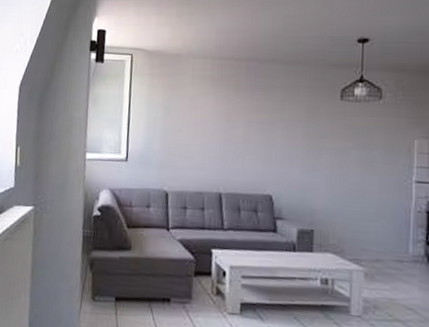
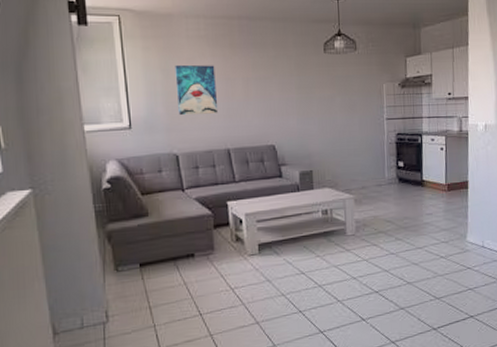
wall art: none [174,103,217,155] -> present [175,64,219,115]

